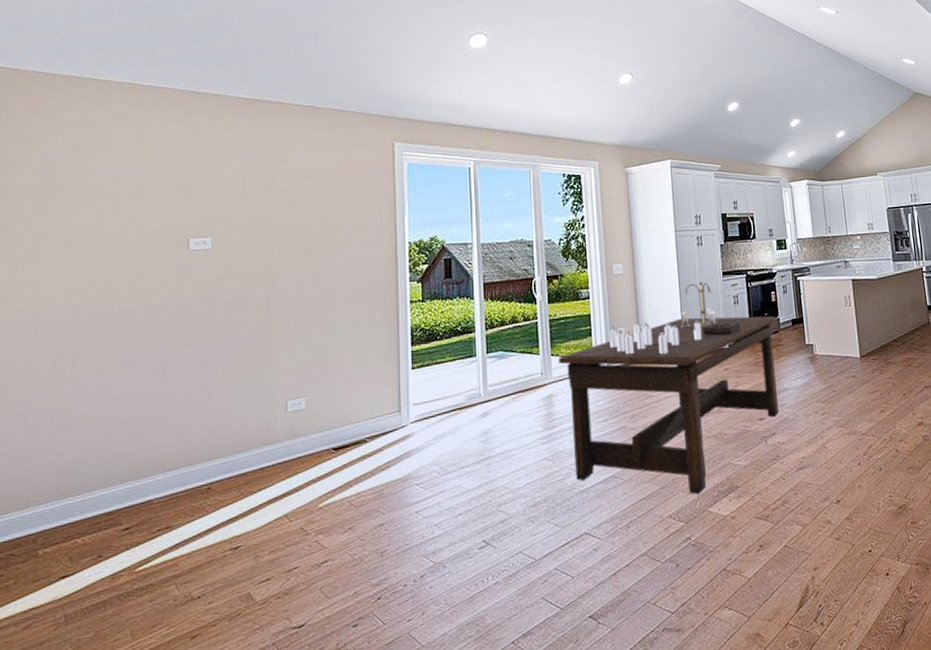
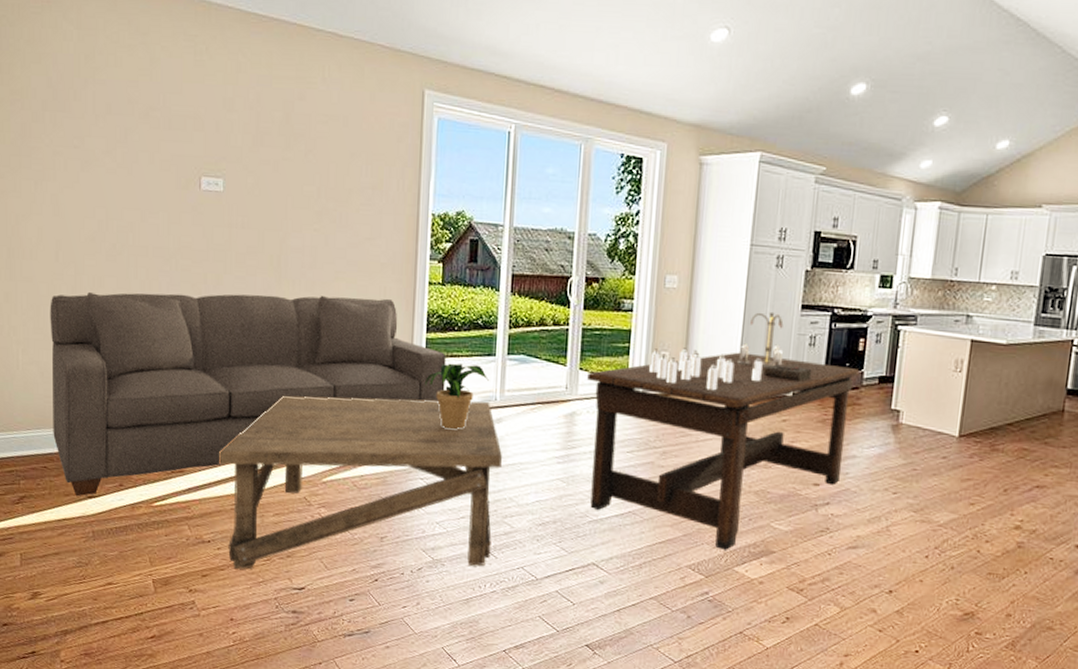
sofa: none [22,322,433,580] -> present [50,291,446,497]
coffee table: none [210,399,491,622] -> present [219,396,502,570]
potted plant: none [414,367,472,431] -> present [425,363,489,429]

